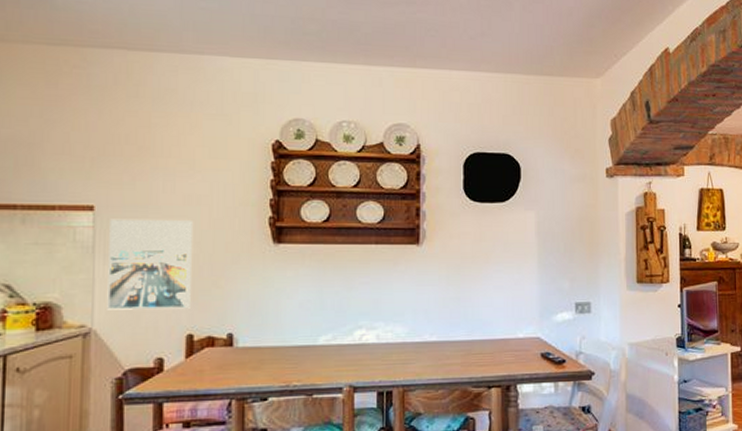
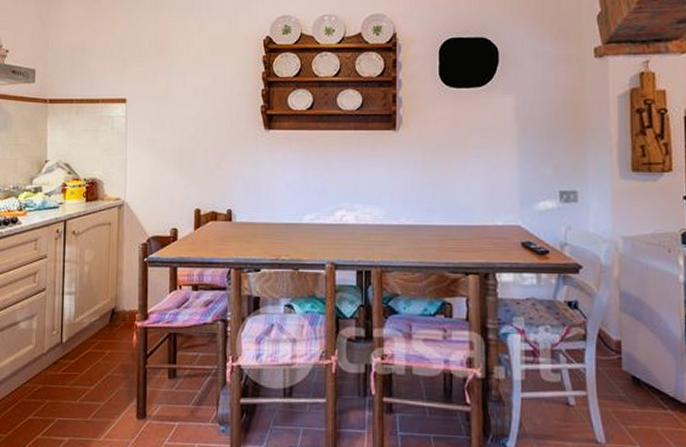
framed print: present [107,218,192,310] -> none [136,109,199,187]

